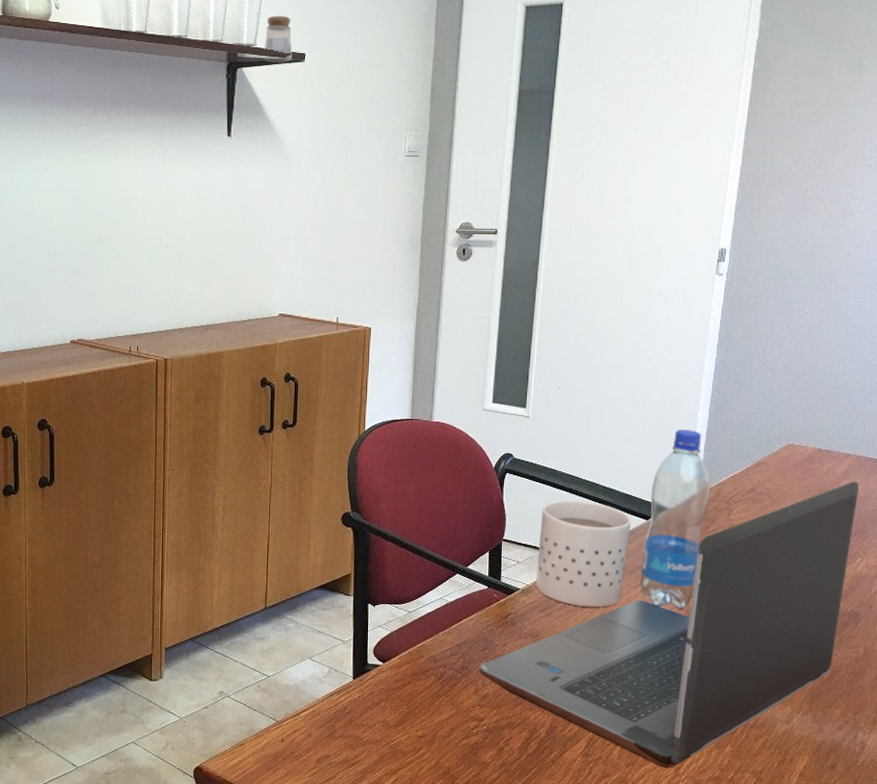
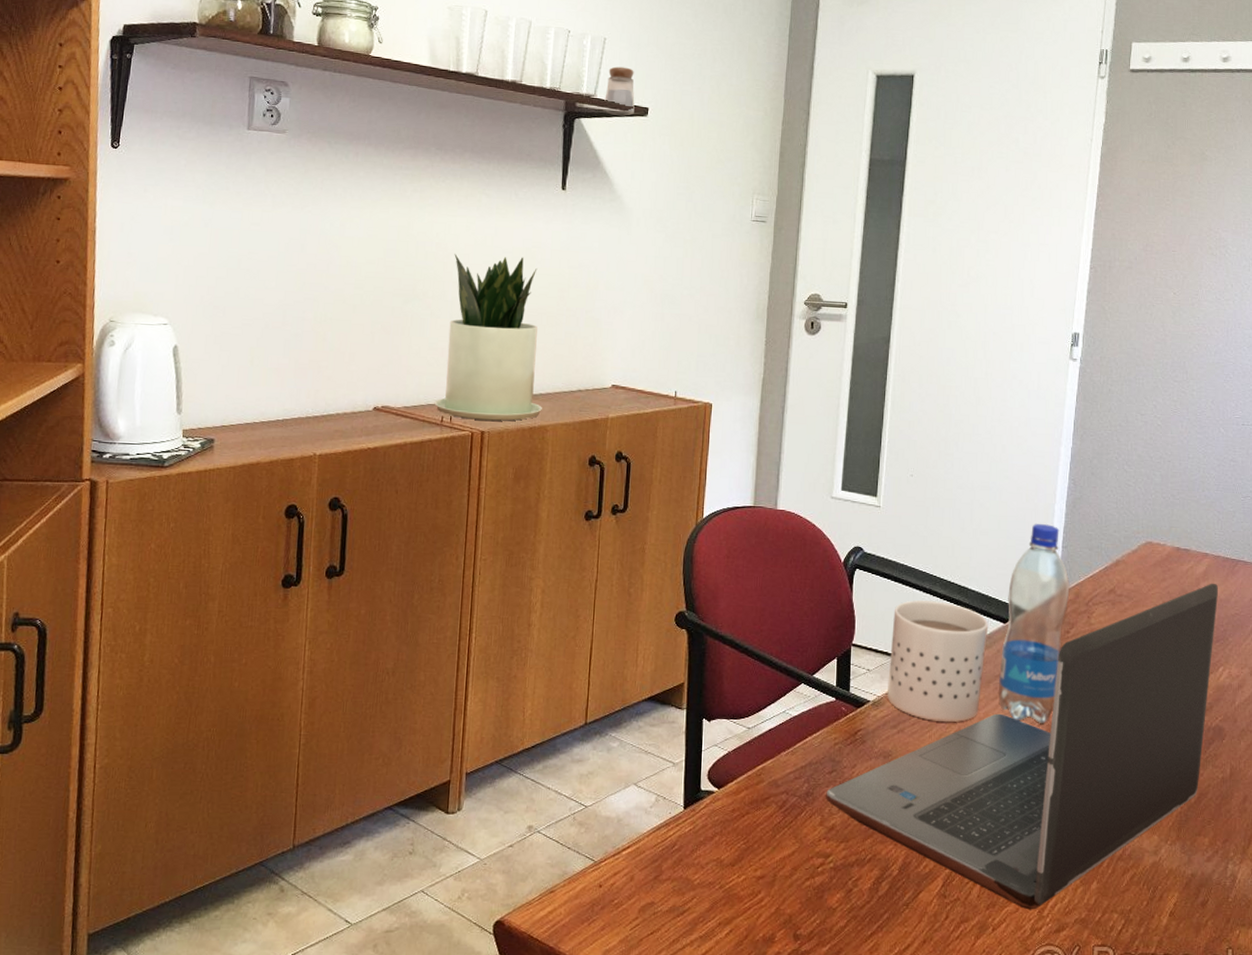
planter: none [122,201,217,349] -> present [434,254,542,421]

